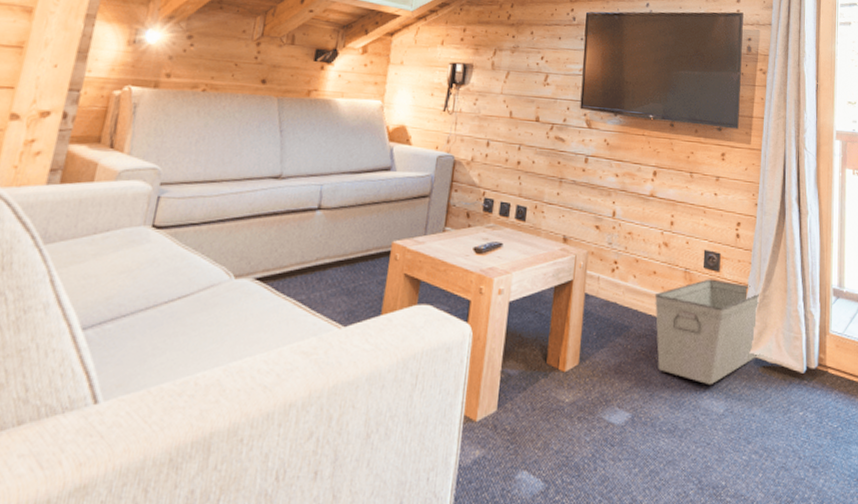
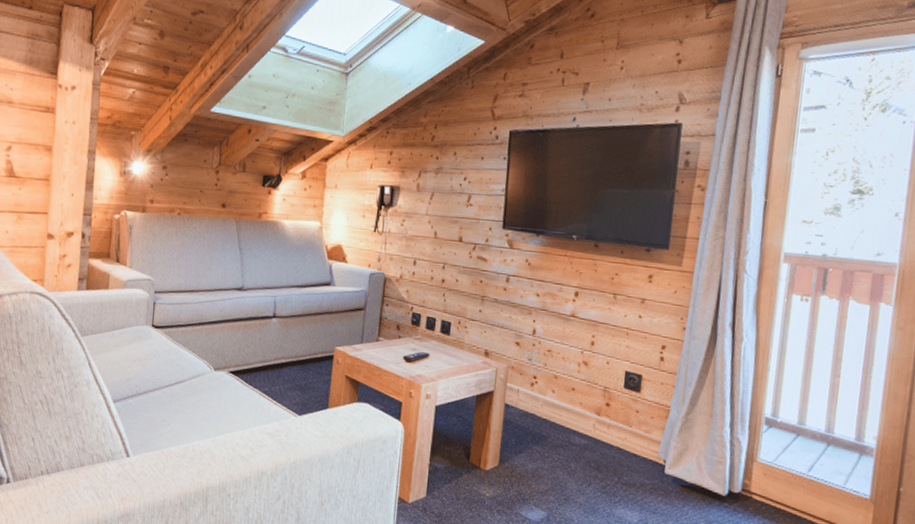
storage bin: present [654,279,760,385] -> none [572,398,681,497]

